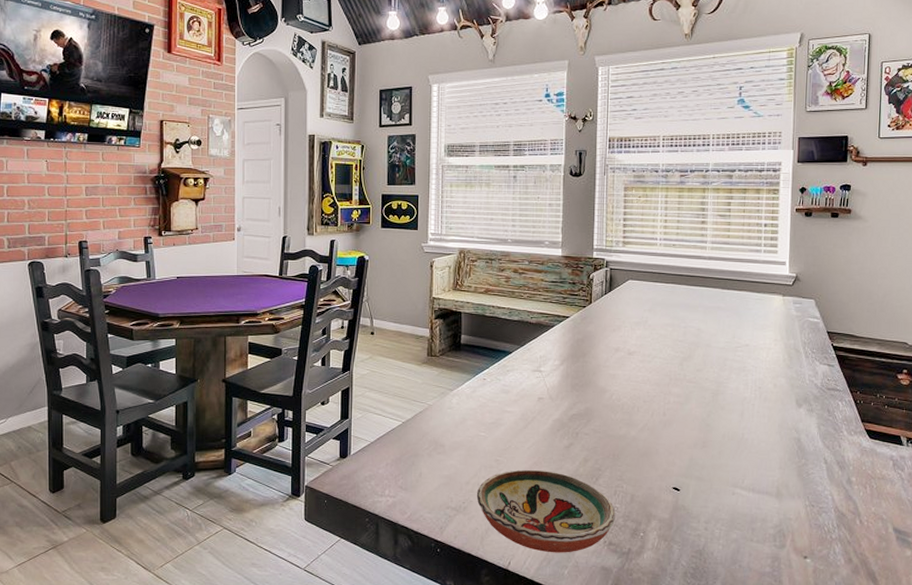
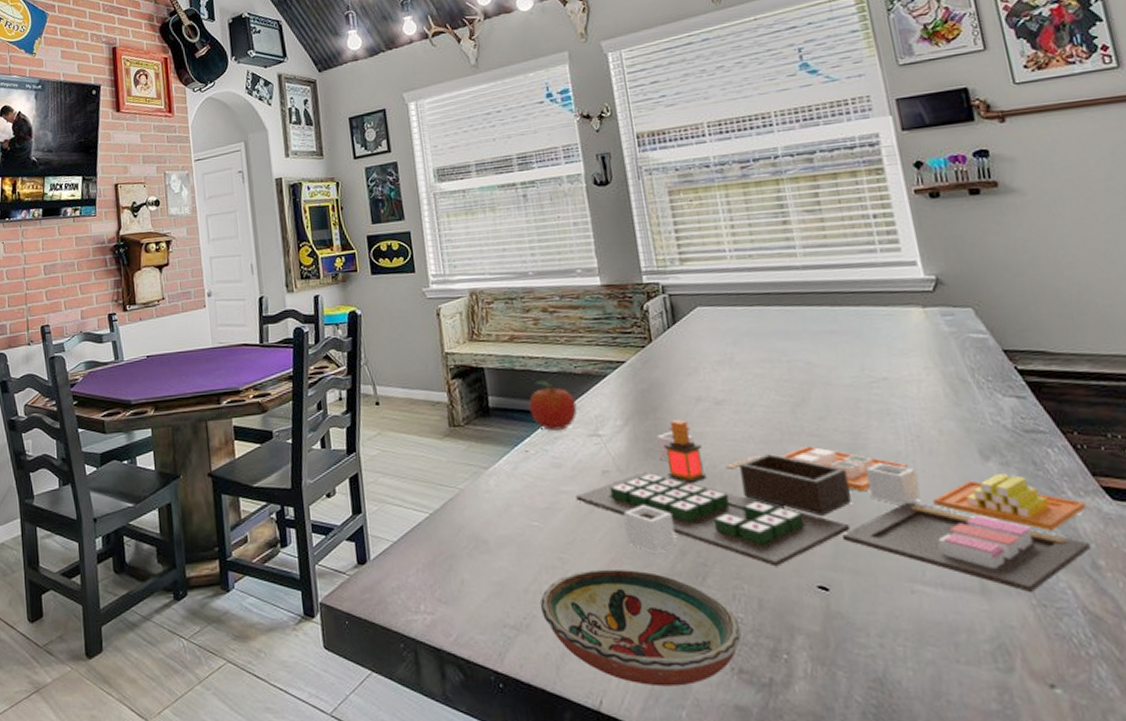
fruit: none [491,326,528,365] -> present [528,380,578,431]
toy food set: none [516,364,854,496] -> present [575,419,1090,592]

